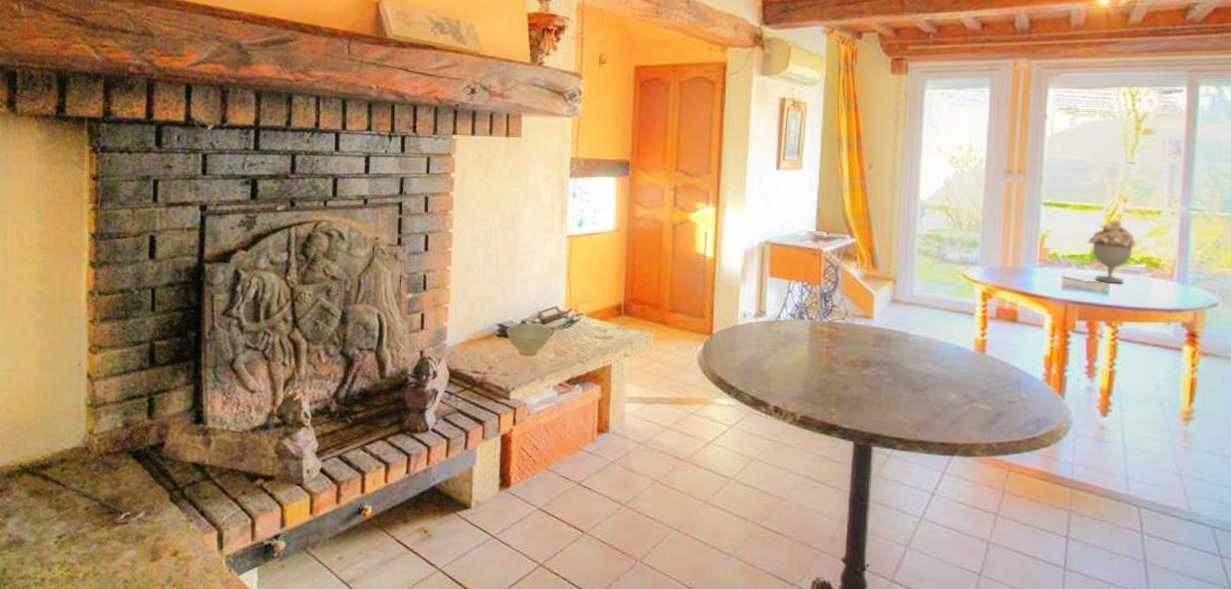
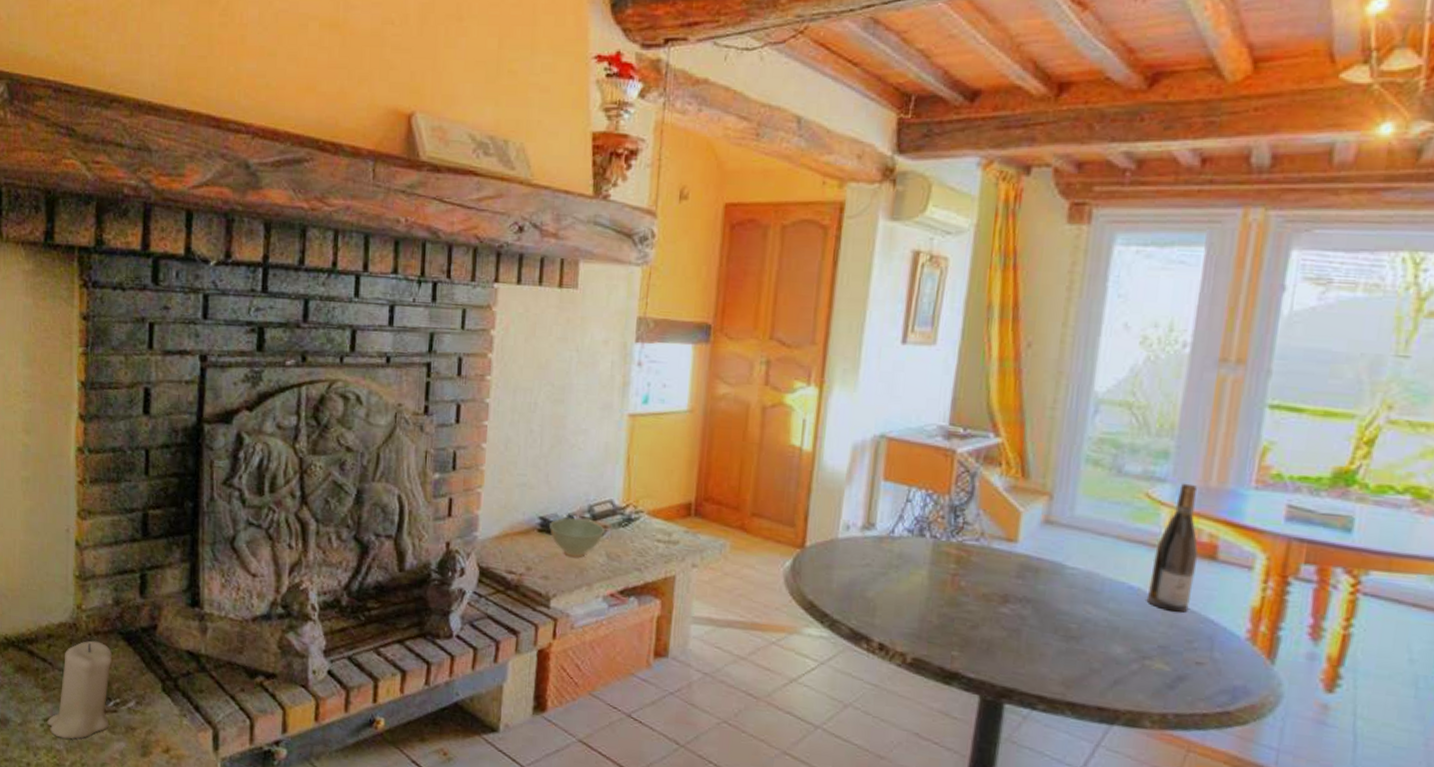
candle: none [61,461,122,553] -> present [47,640,112,739]
wine bottle: none [971,265,1004,364] -> present [1148,483,1199,613]
bouquet: present [1086,220,1137,284] -> none [1326,433,1401,520]

